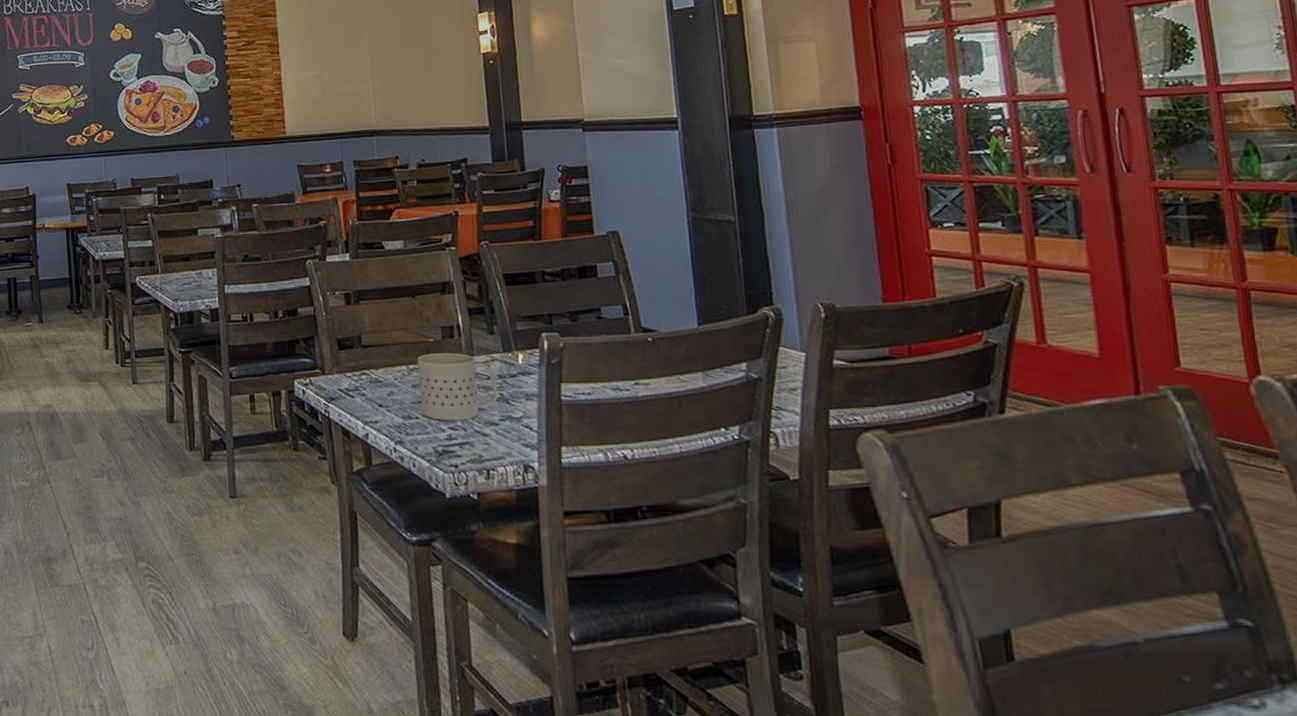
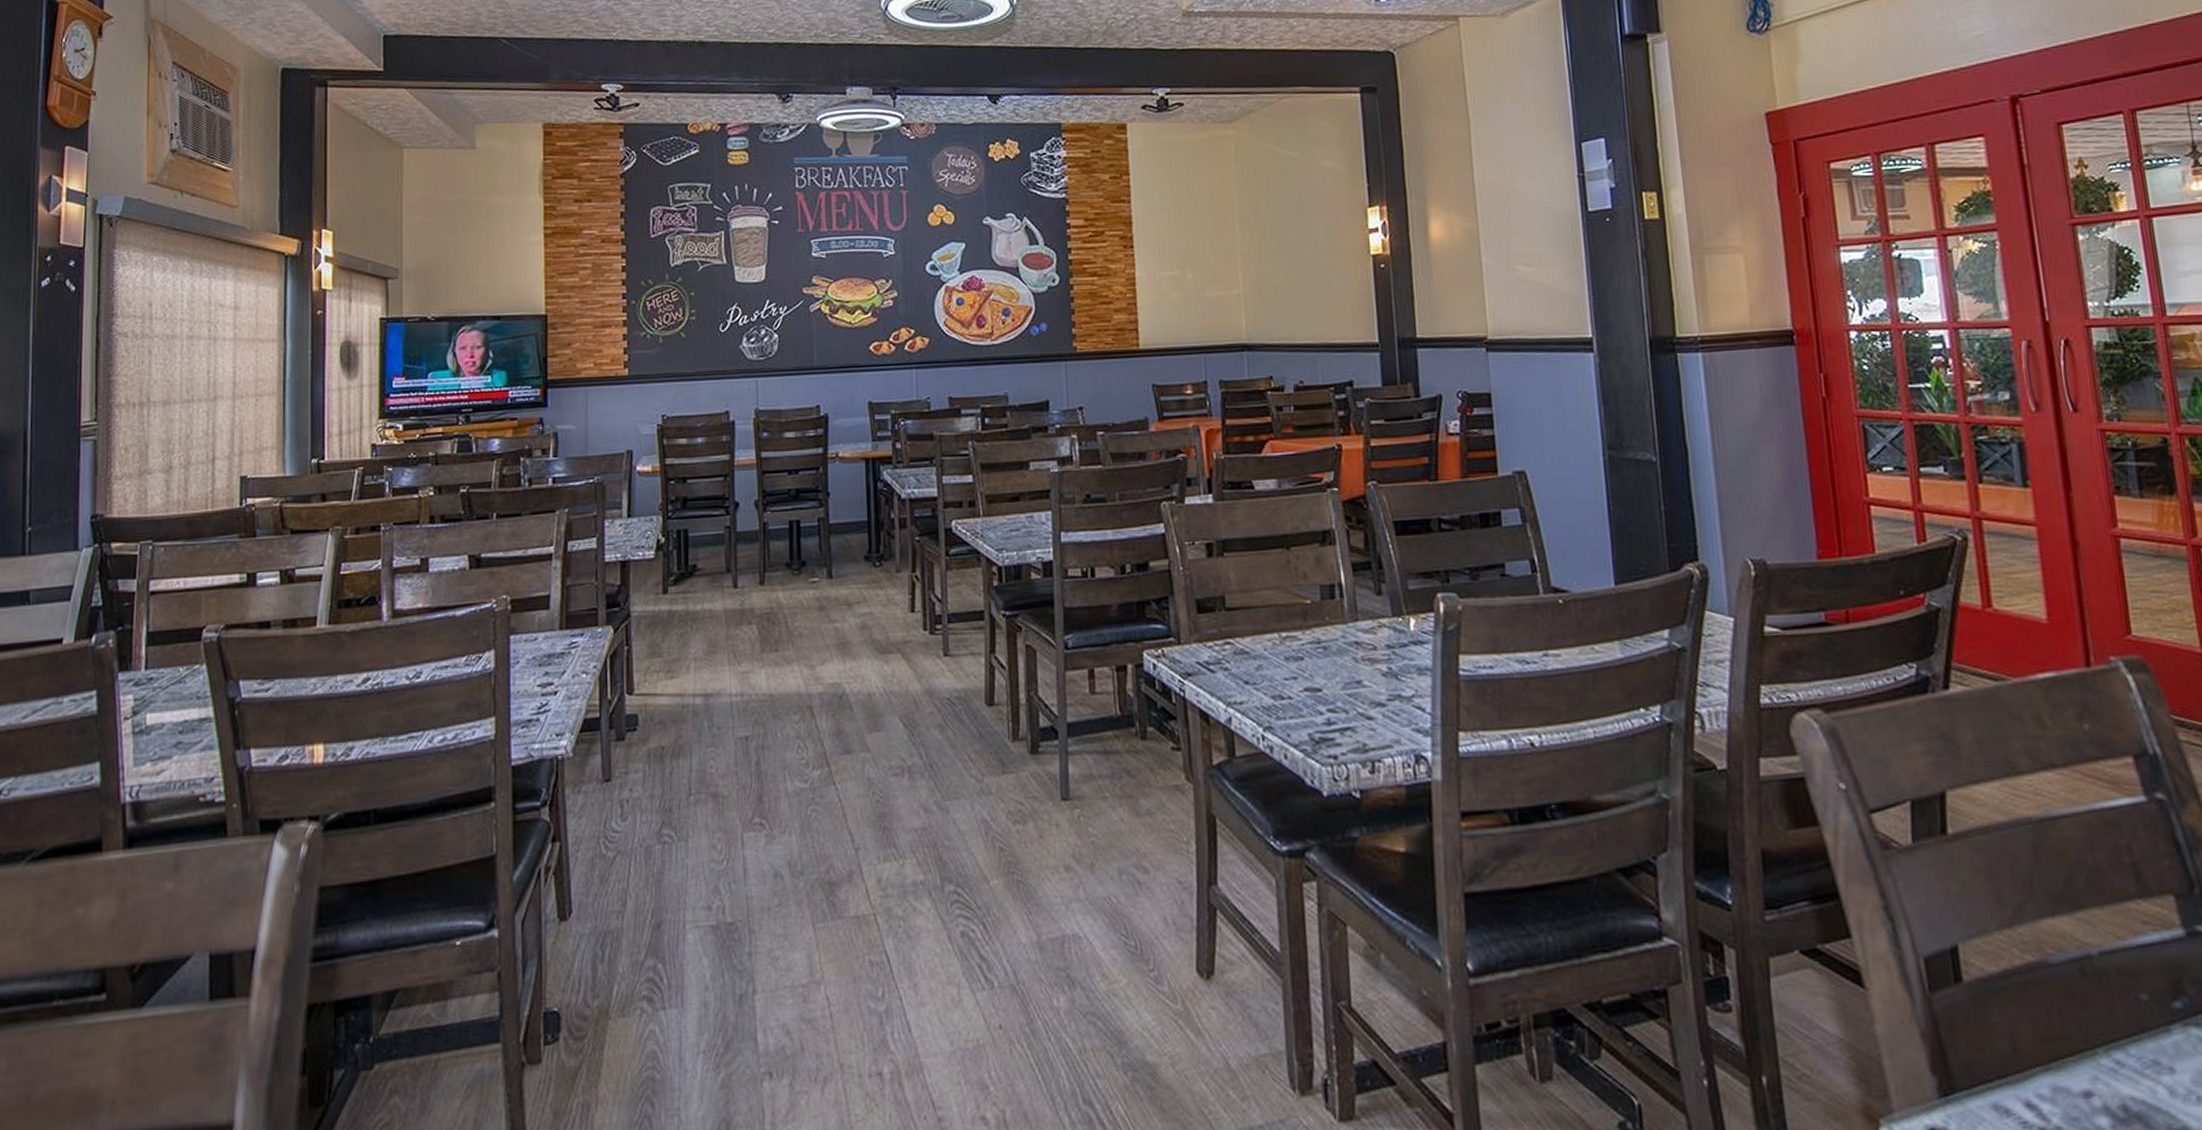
mug: present [416,353,498,421] -> none [1290,617,1386,702]

